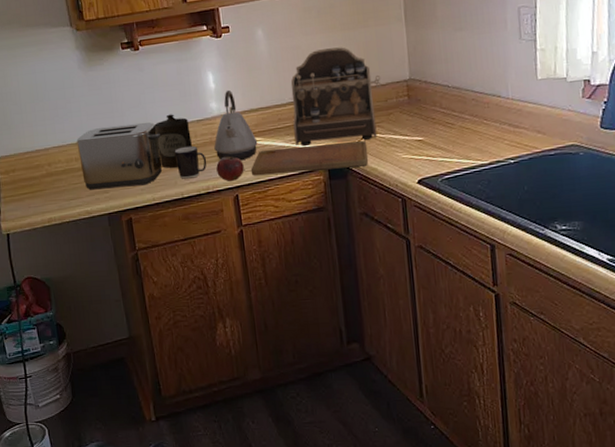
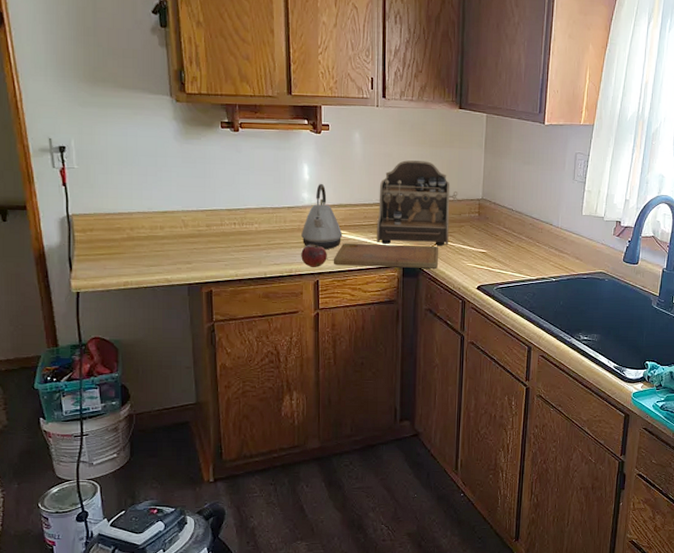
toaster: present [76,122,162,190] -> none [163,199,250,261]
canister: present [154,114,192,168] -> none [246,197,280,248]
mug: present [174,145,207,179] -> none [262,229,293,260]

